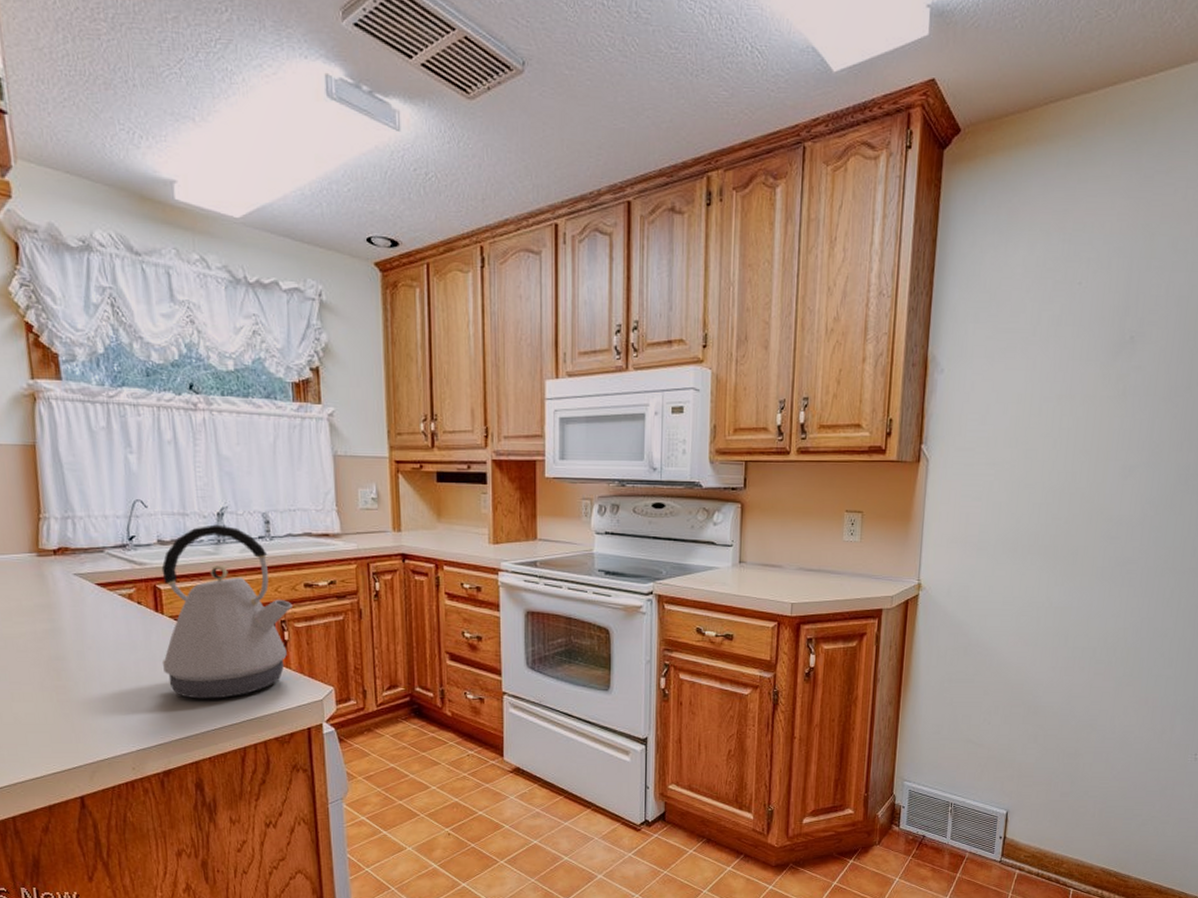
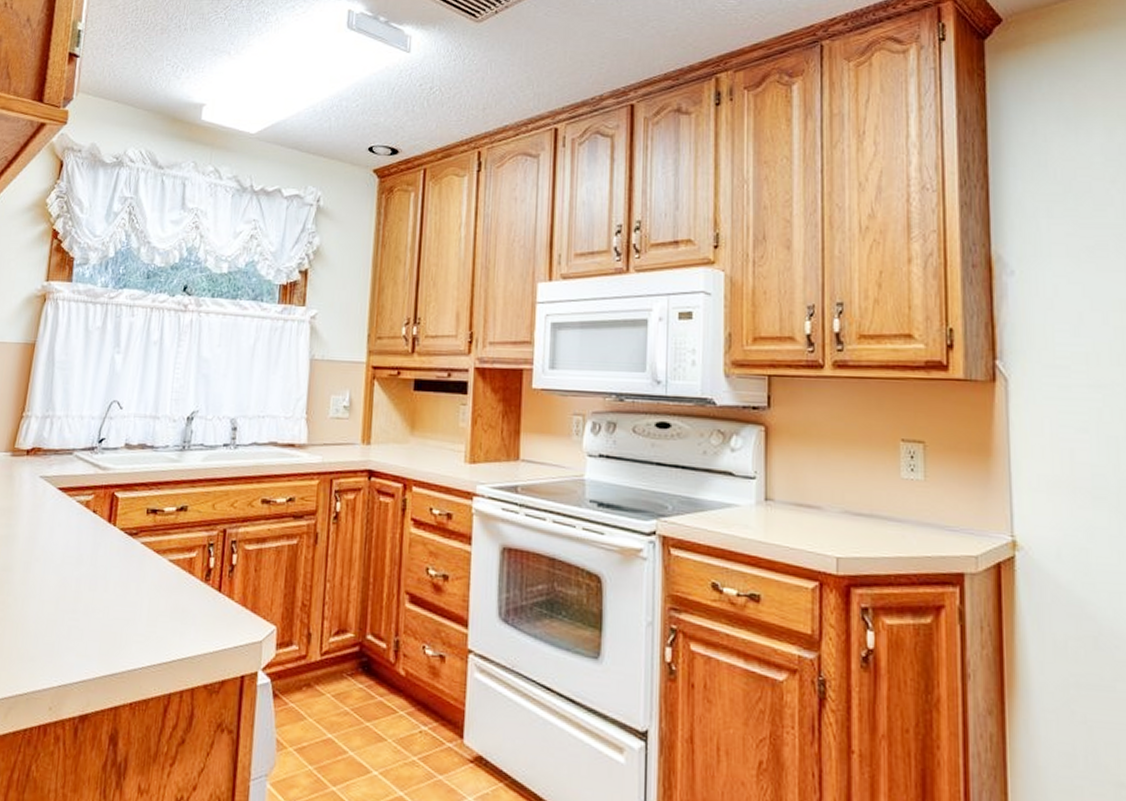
kettle: present [161,524,294,699] -> none [103,429,247,630]

